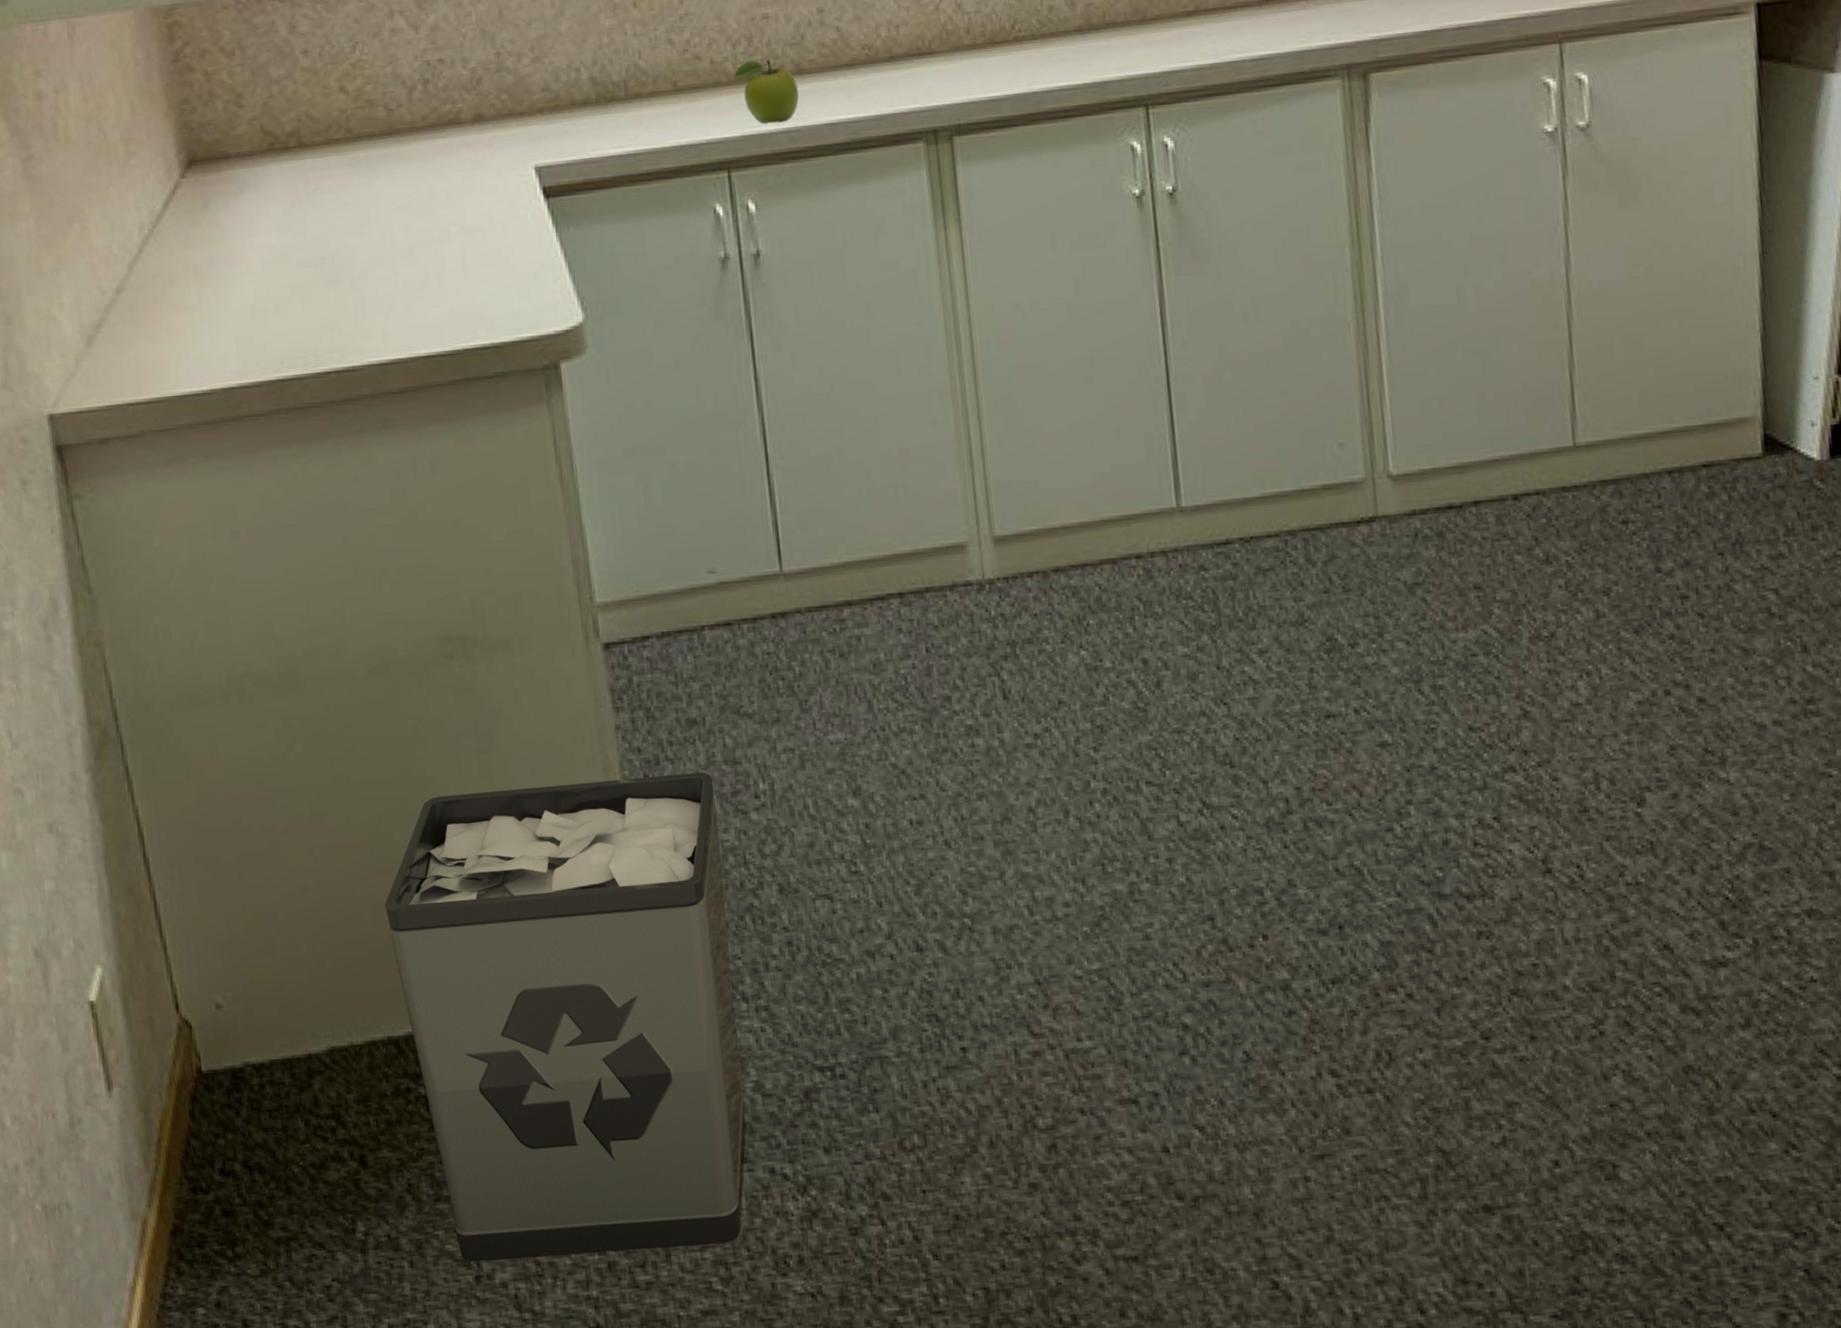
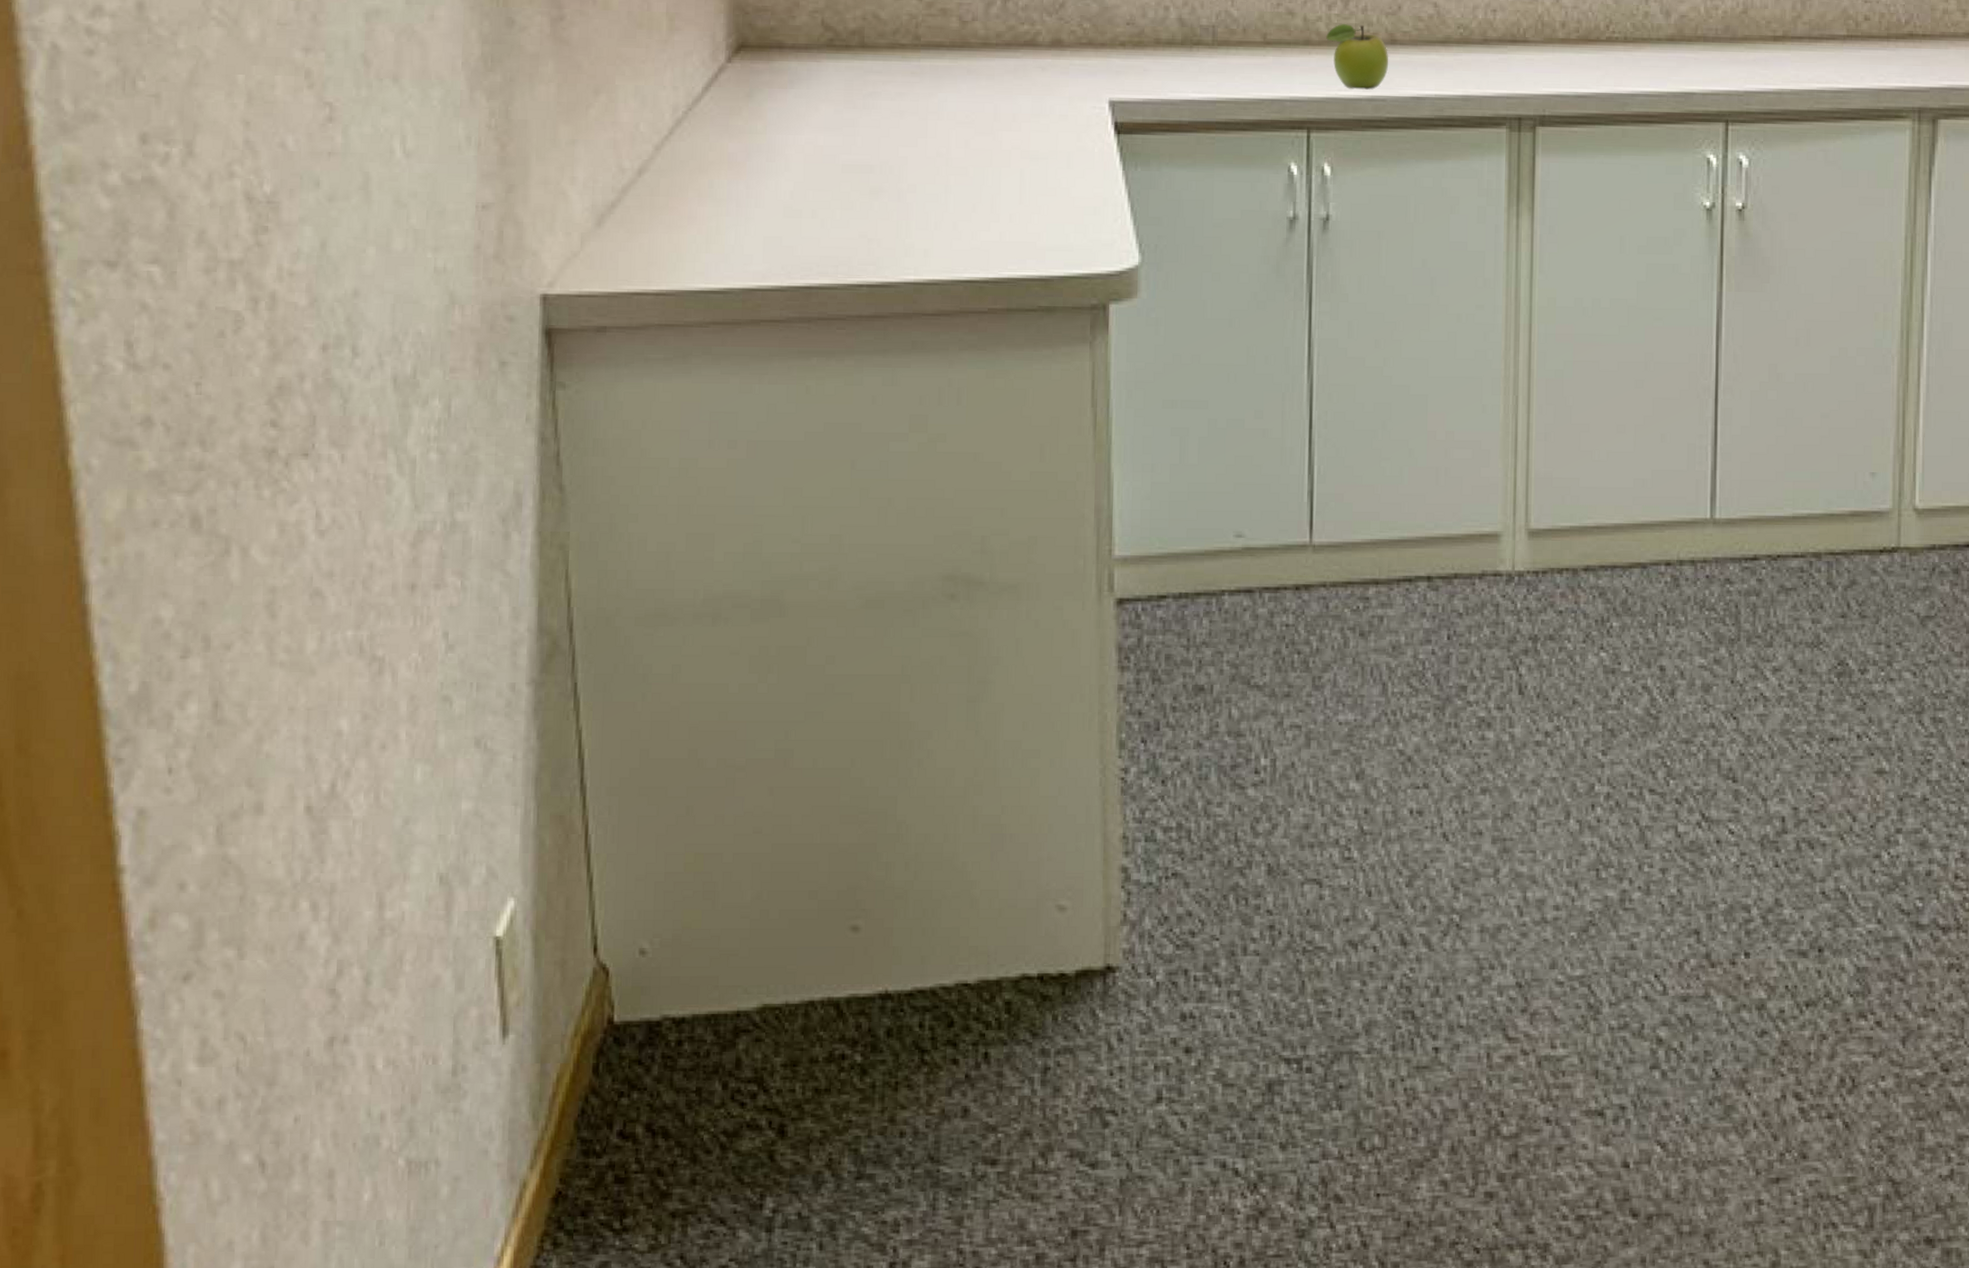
recycling bin: present [385,772,746,1262] -> none [844,741,1213,1247]

